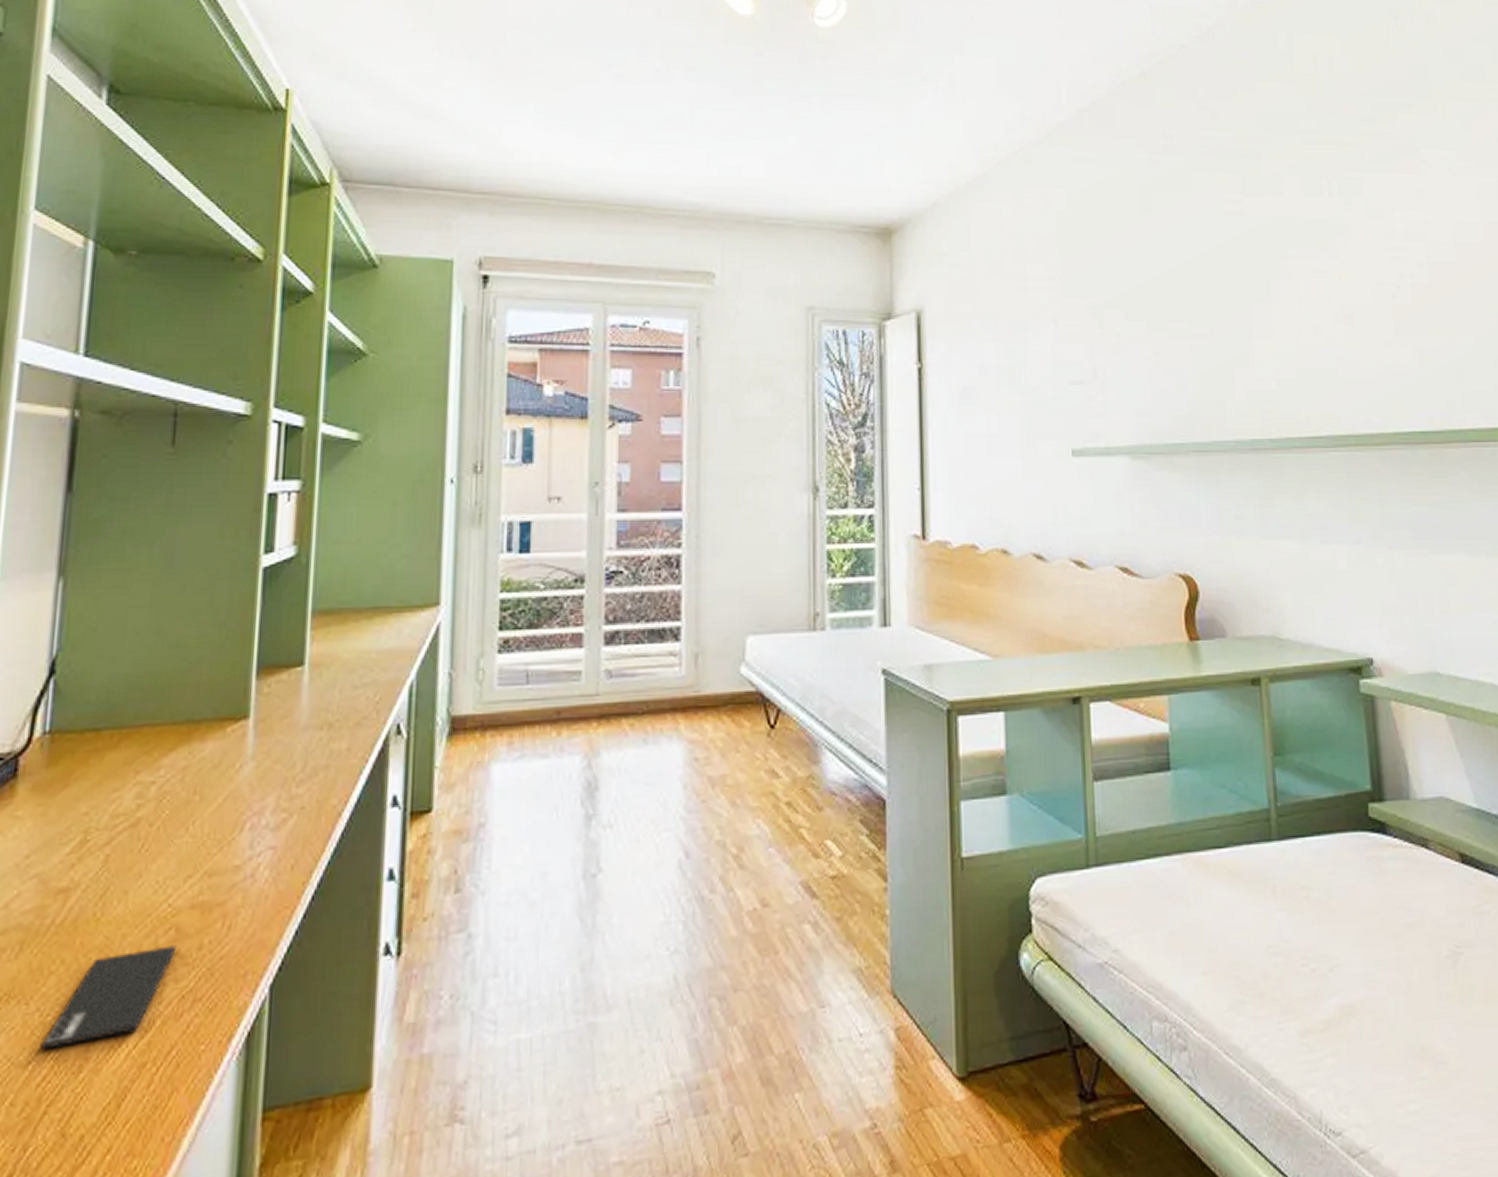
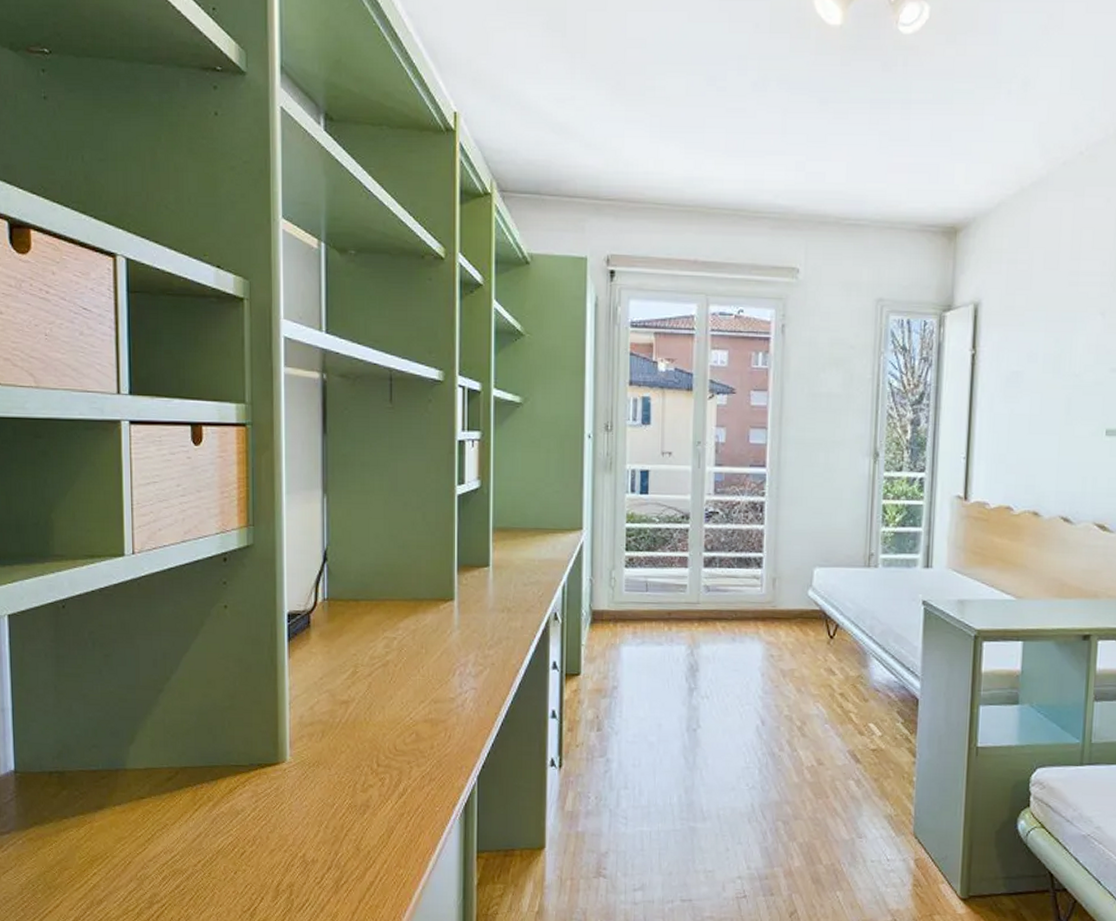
smartphone: present [40,945,177,1050] -> none [340,744,417,798]

